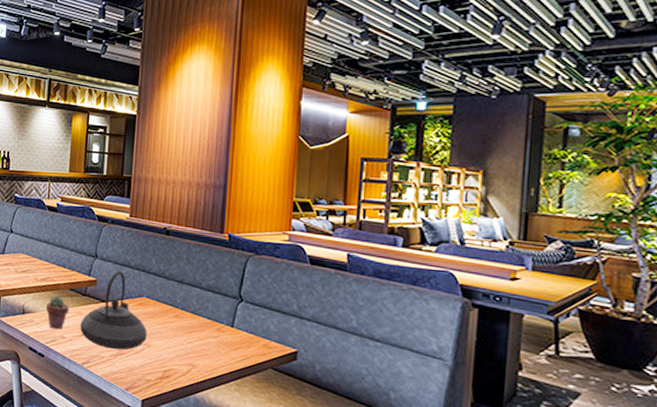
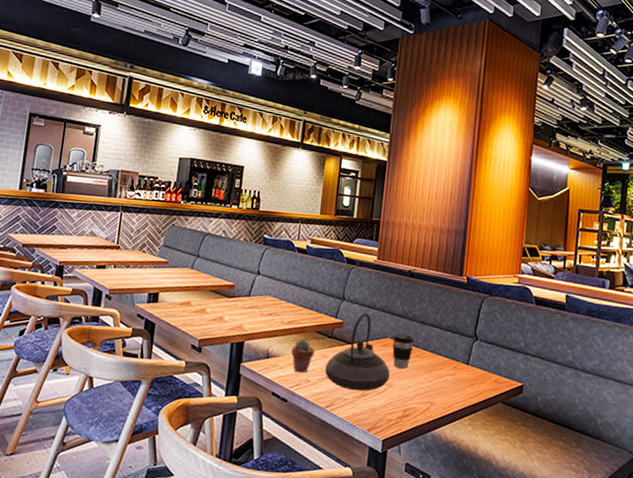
coffee cup: none [148,292,172,329] -> present [392,333,415,369]

